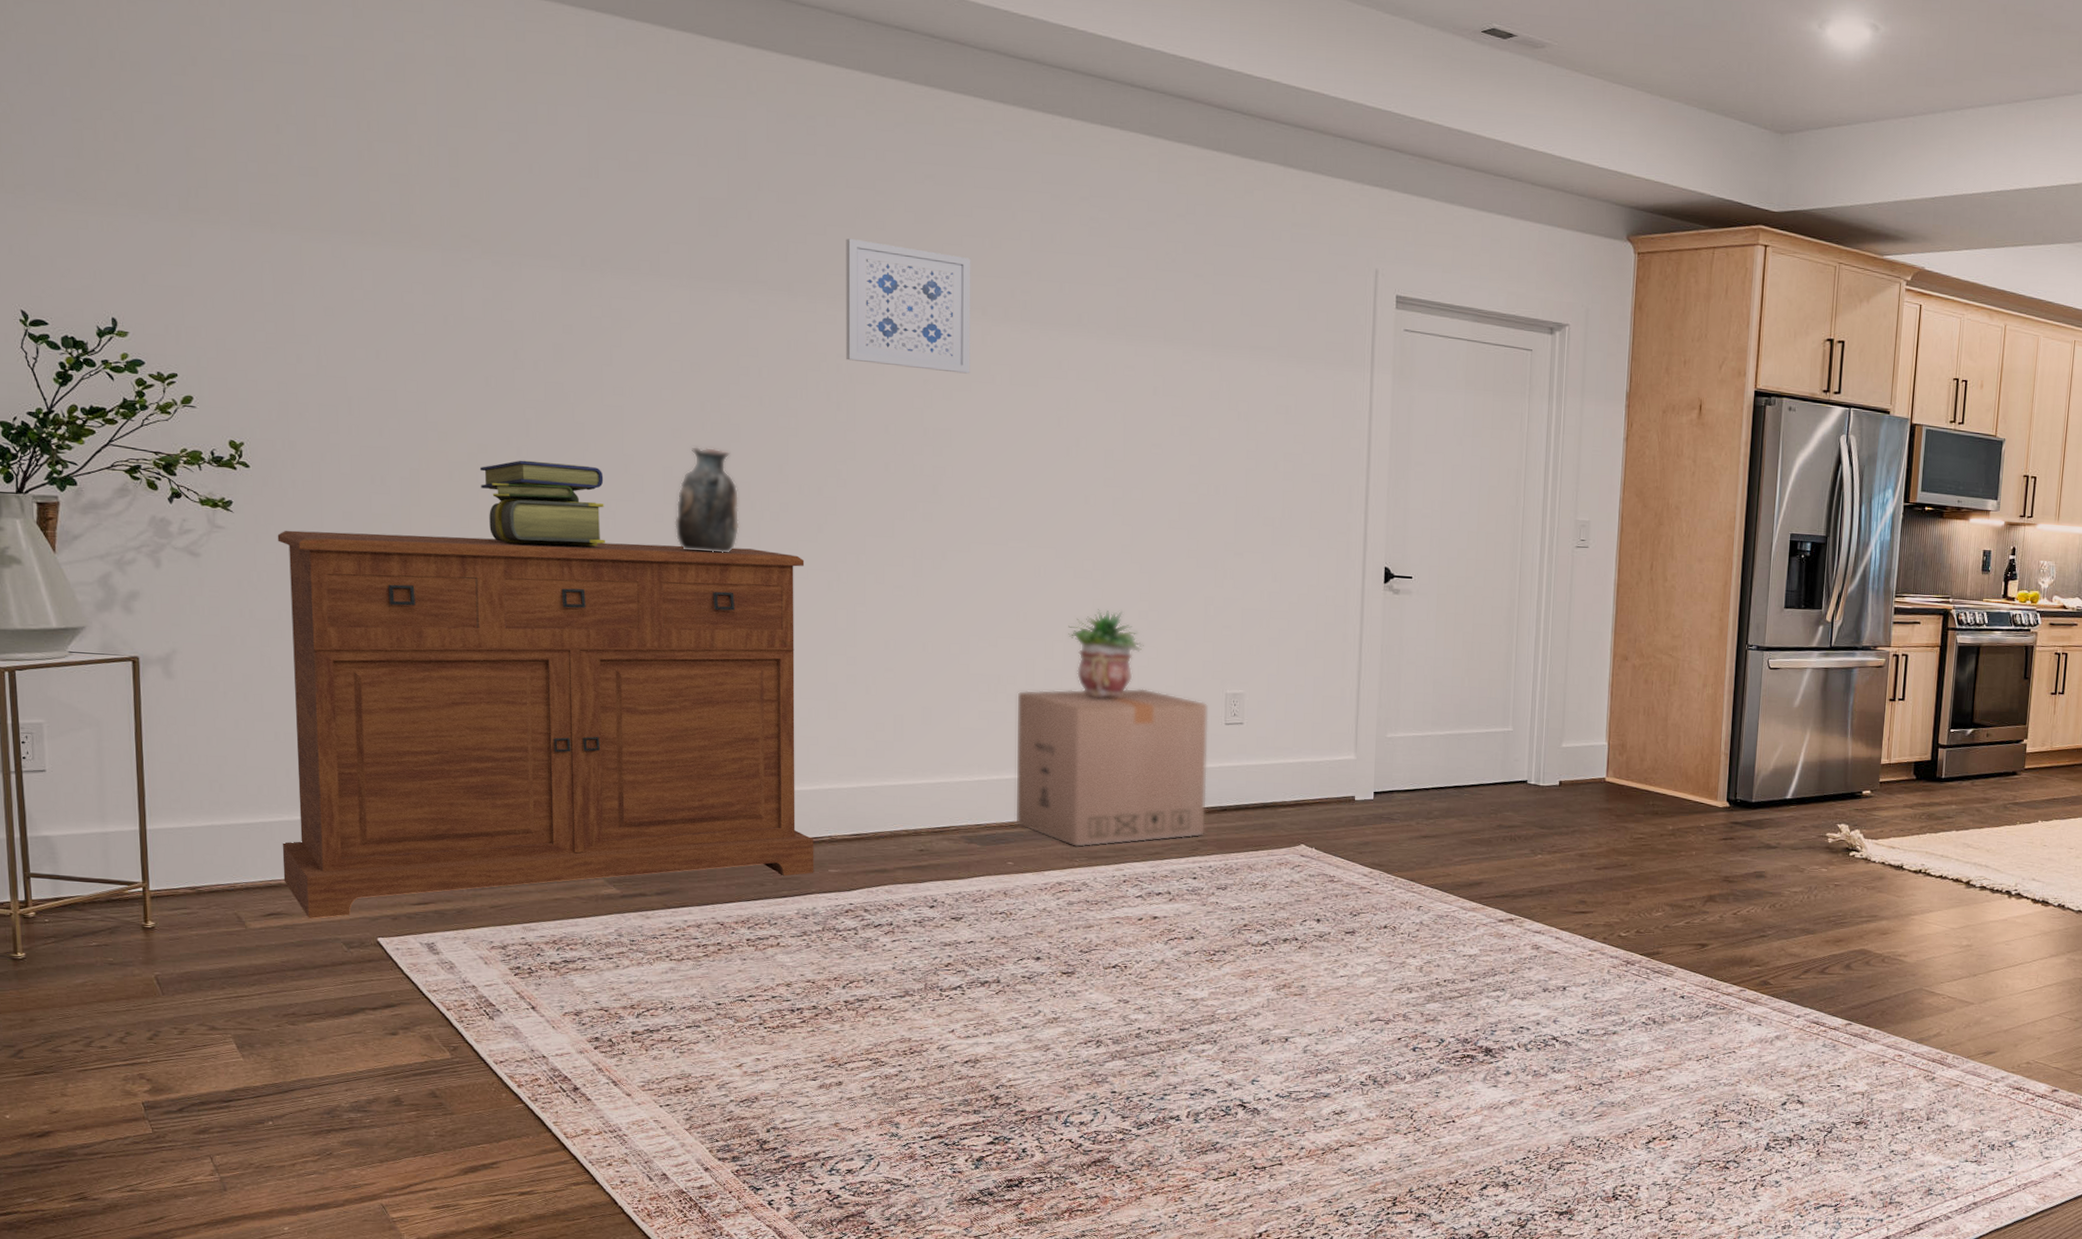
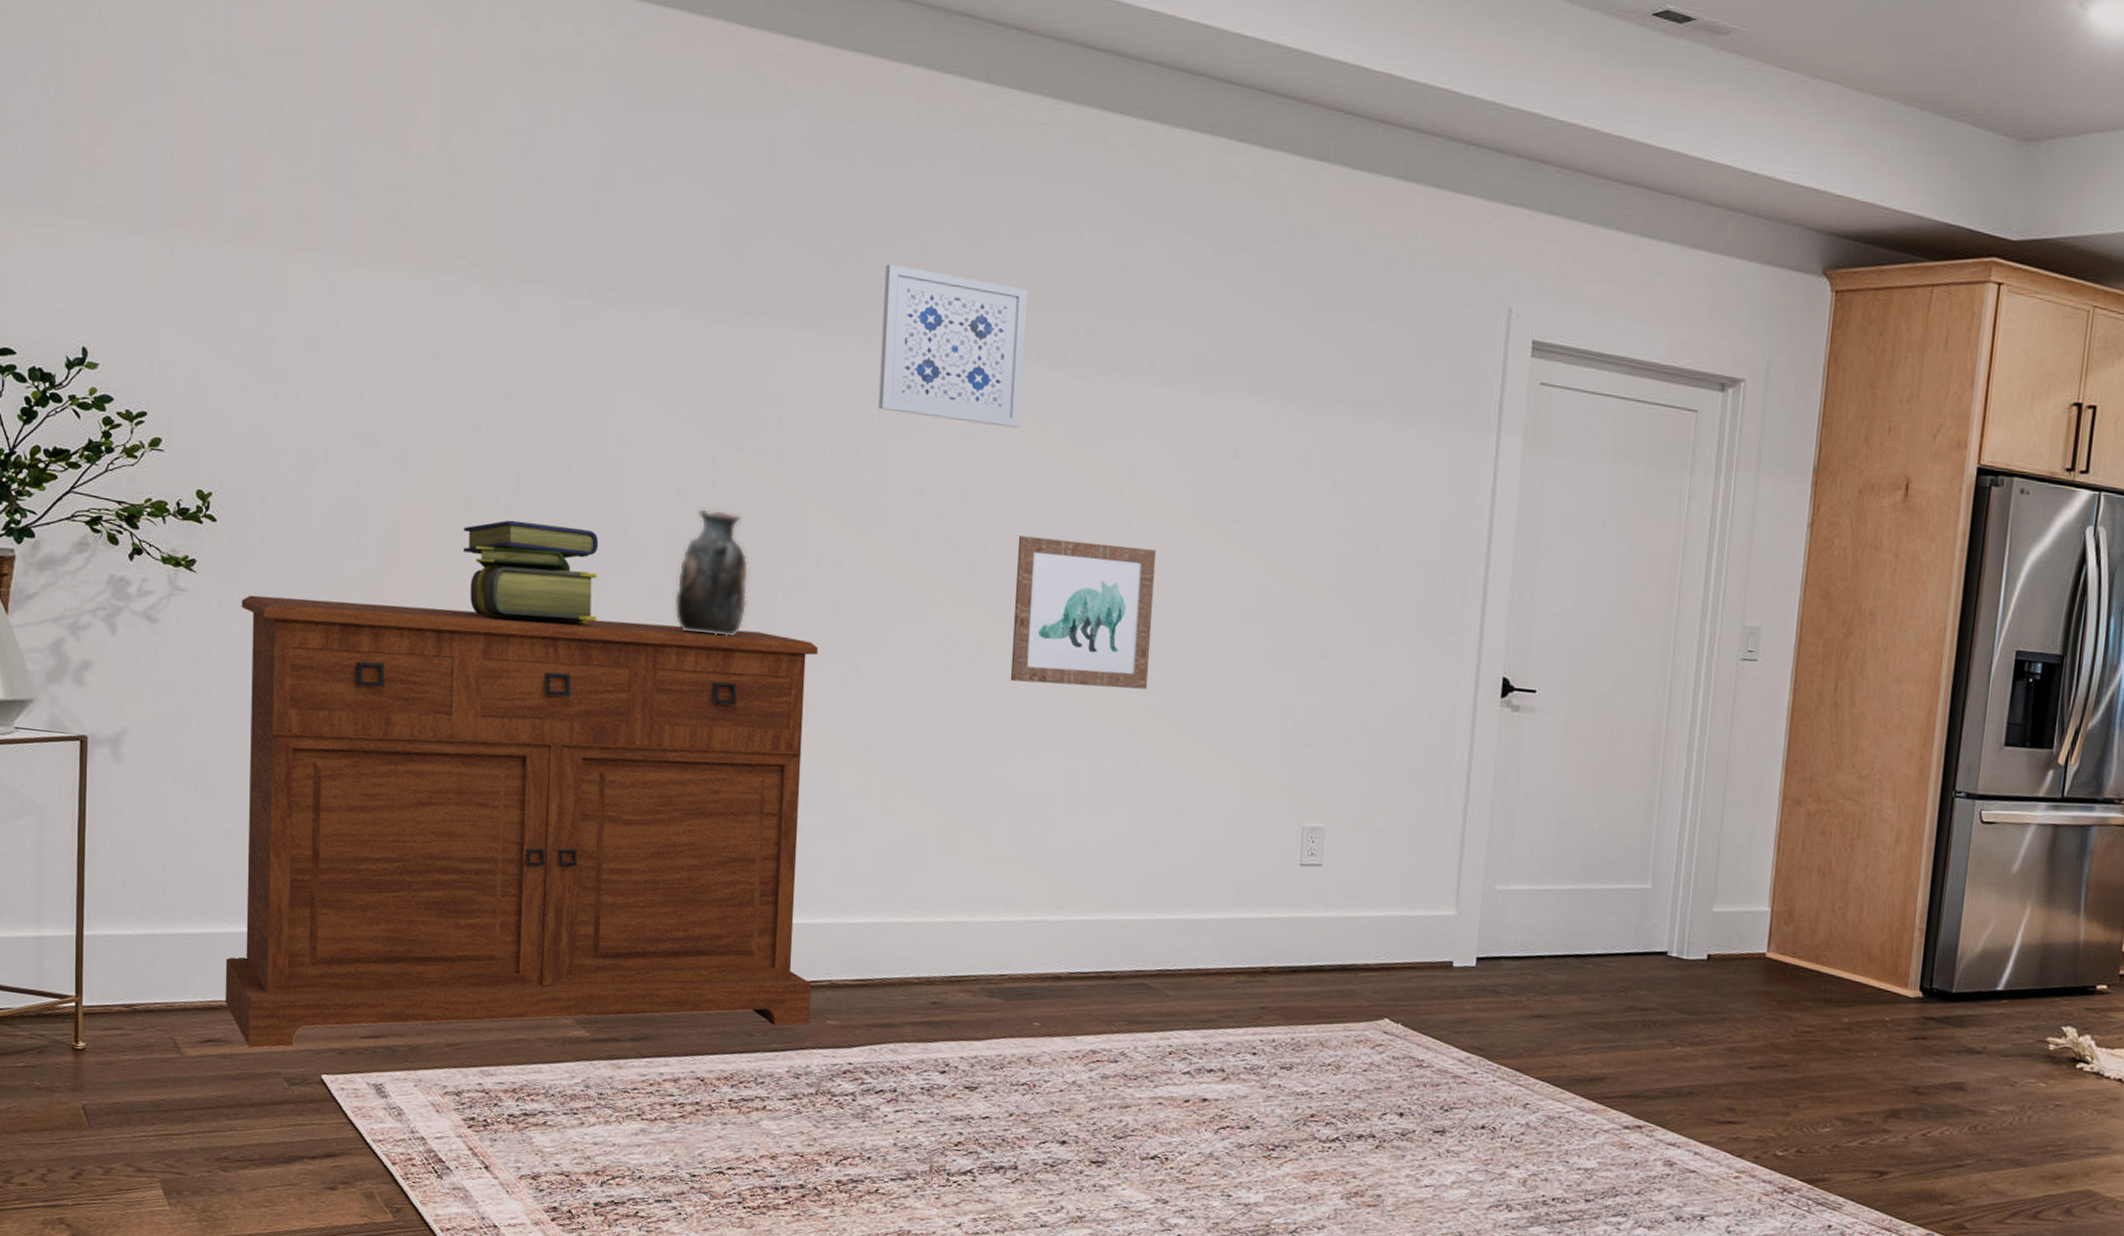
wall art: none [972,463,1092,586] -> present [1010,535,1157,690]
cardboard box: present [1014,688,1209,848] -> none [1045,813,1281,1009]
potted plant: present [1068,609,1144,697] -> none [1119,717,1208,827]

